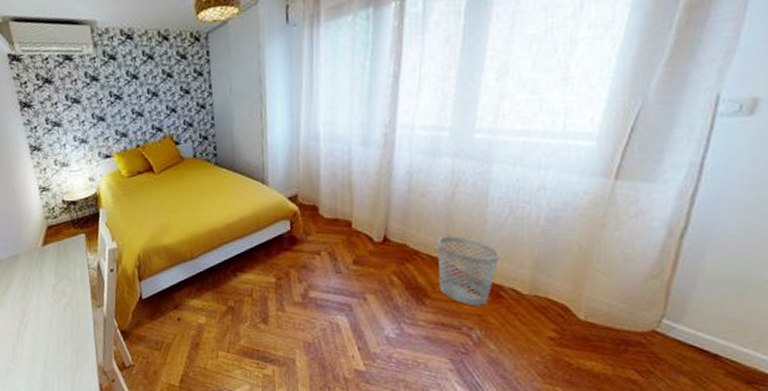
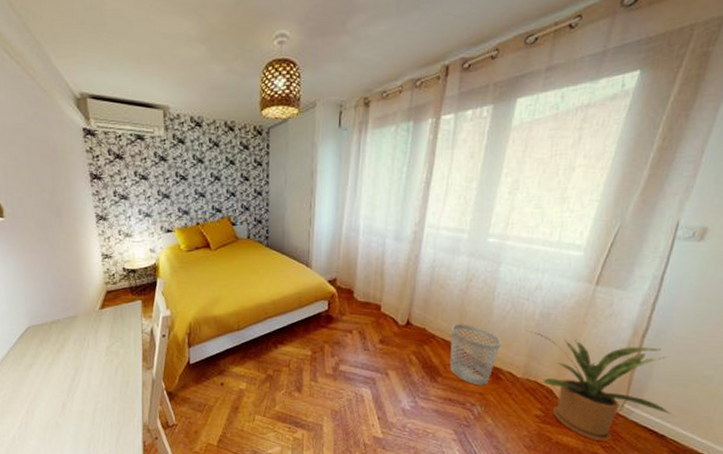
house plant: none [531,238,725,365] -> present [527,330,671,442]

